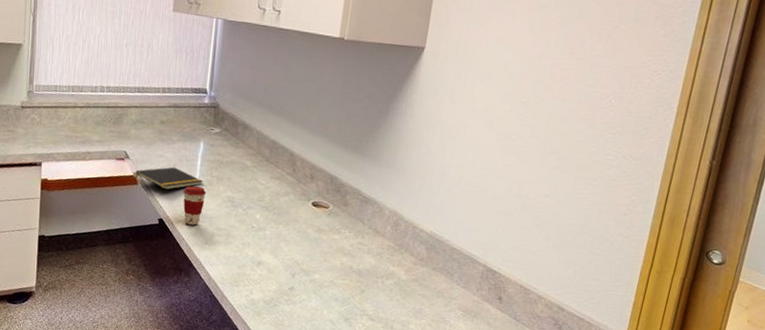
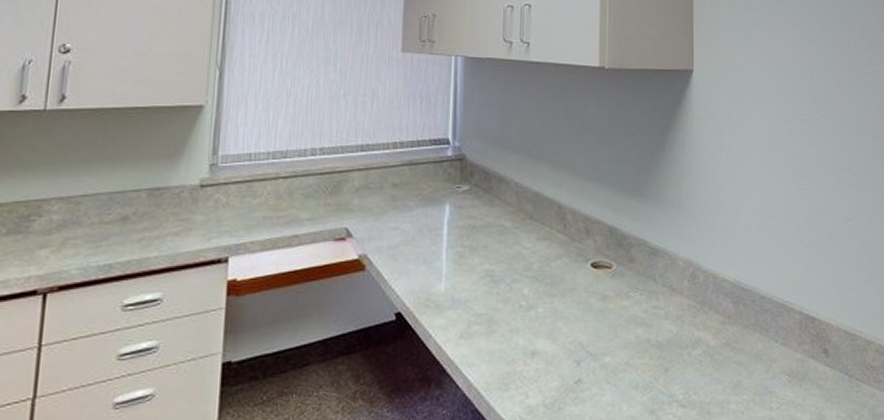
notepad: present [135,167,204,190] -> none [361,241,453,273]
coffee cup: present [183,186,206,225] -> none [426,261,457,315]

